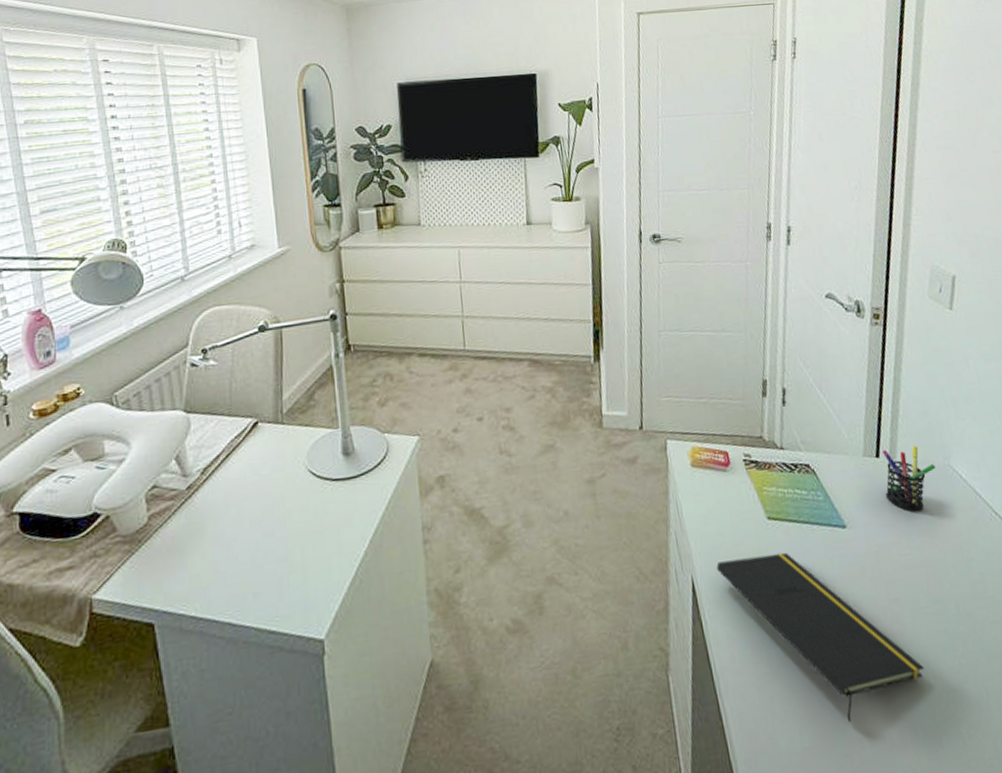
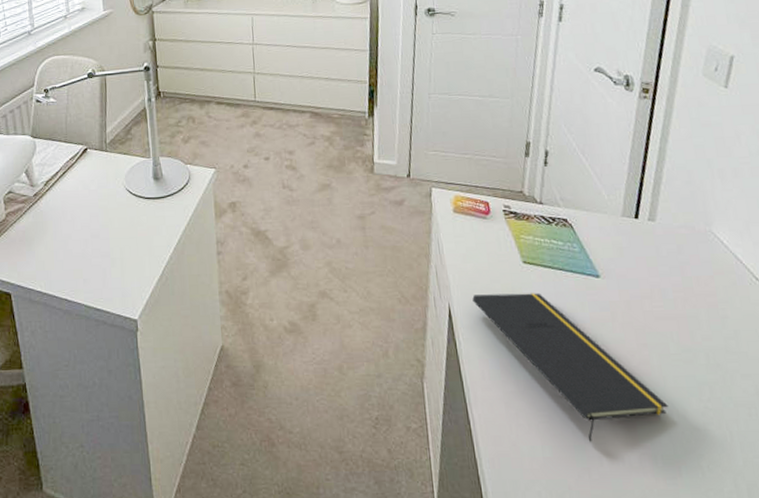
pen holder: present [882,445,936,512] -> none [642,210,696,270]

